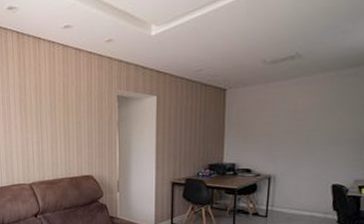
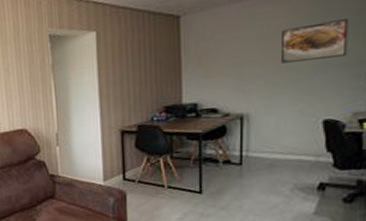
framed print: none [303,104,357,136] -> present [282,19,349,63]

